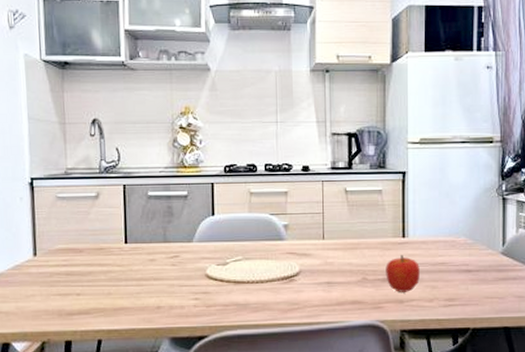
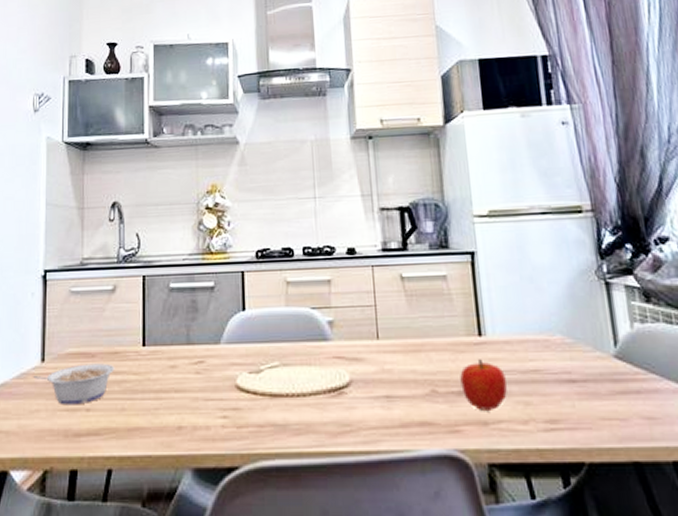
legume: none [27,257,101,291] -> present [33,363,115,405]

